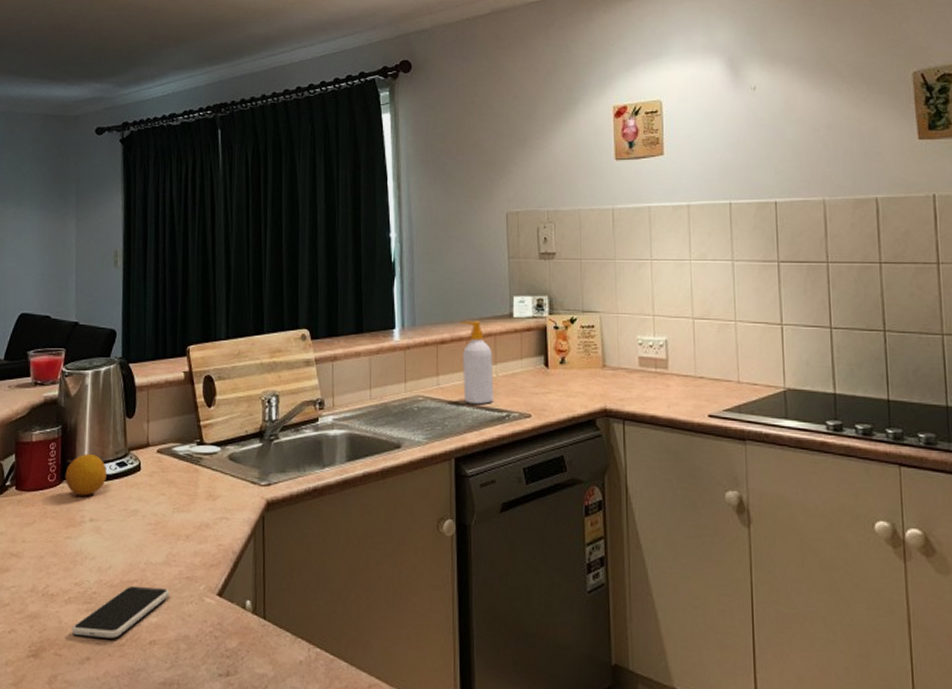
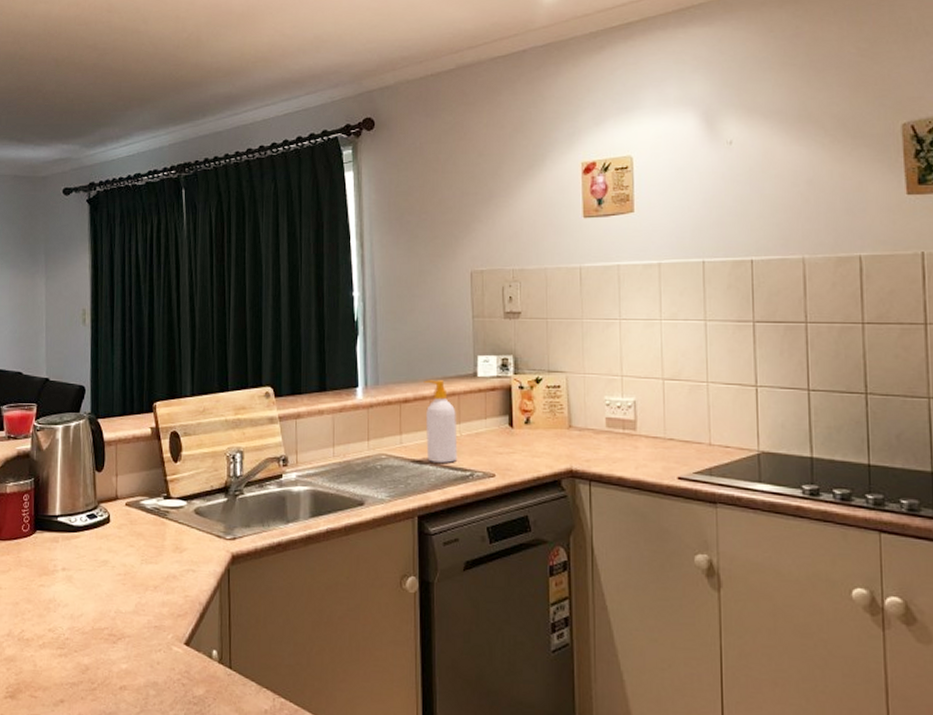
fruit: present [65,454,107,496] -> none [38,506,77,547]
smartphone: present [71,585,170,638] -> none [46,633,139,683]

